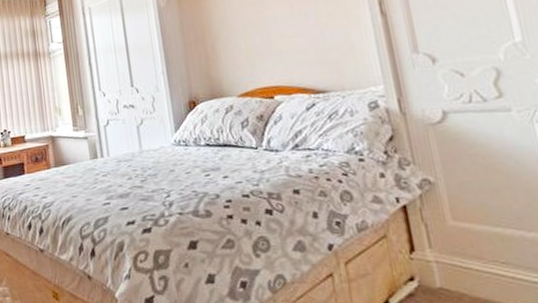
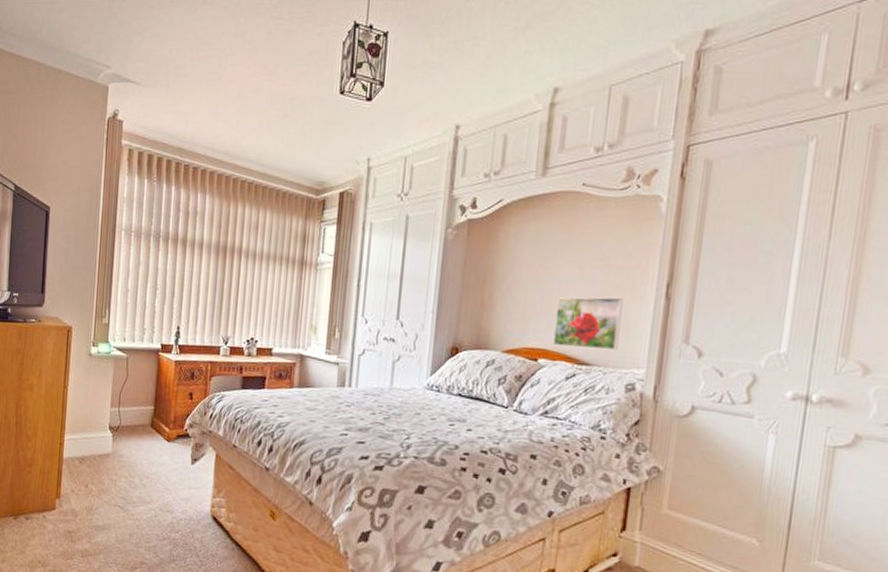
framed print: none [277,23,349,81] -> present [553,297,624,351]

